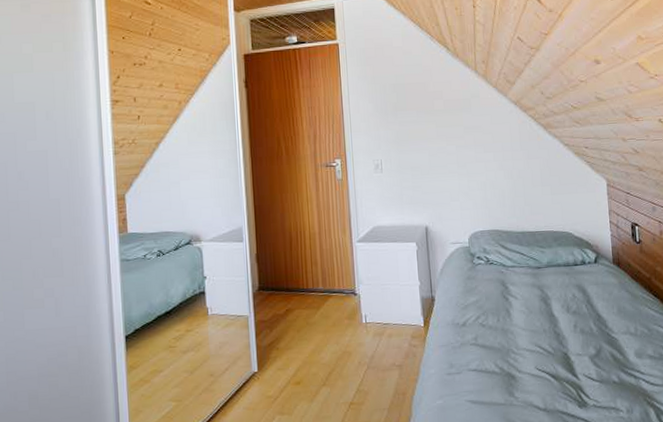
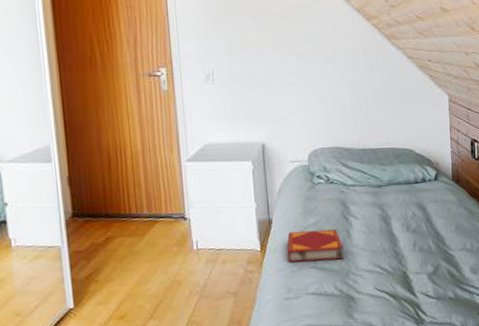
hardback book: none [449,308,504,339] -> present [287,229,344,263]

